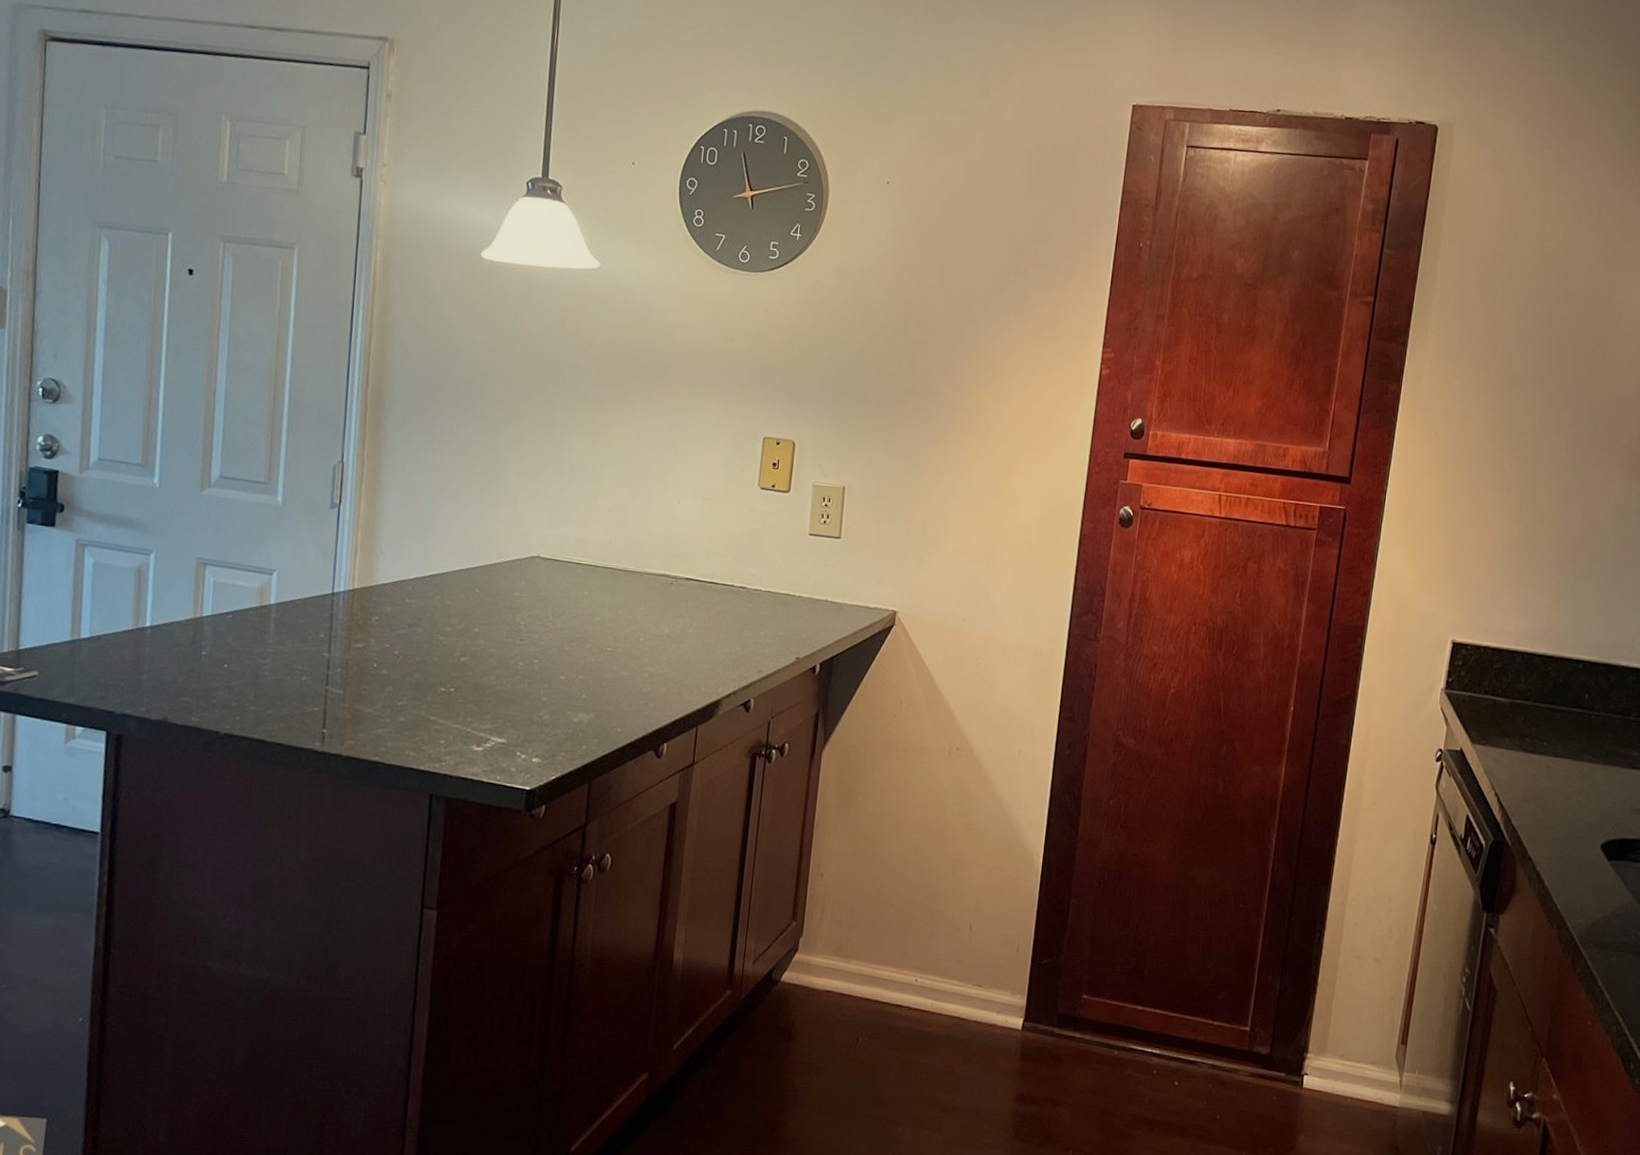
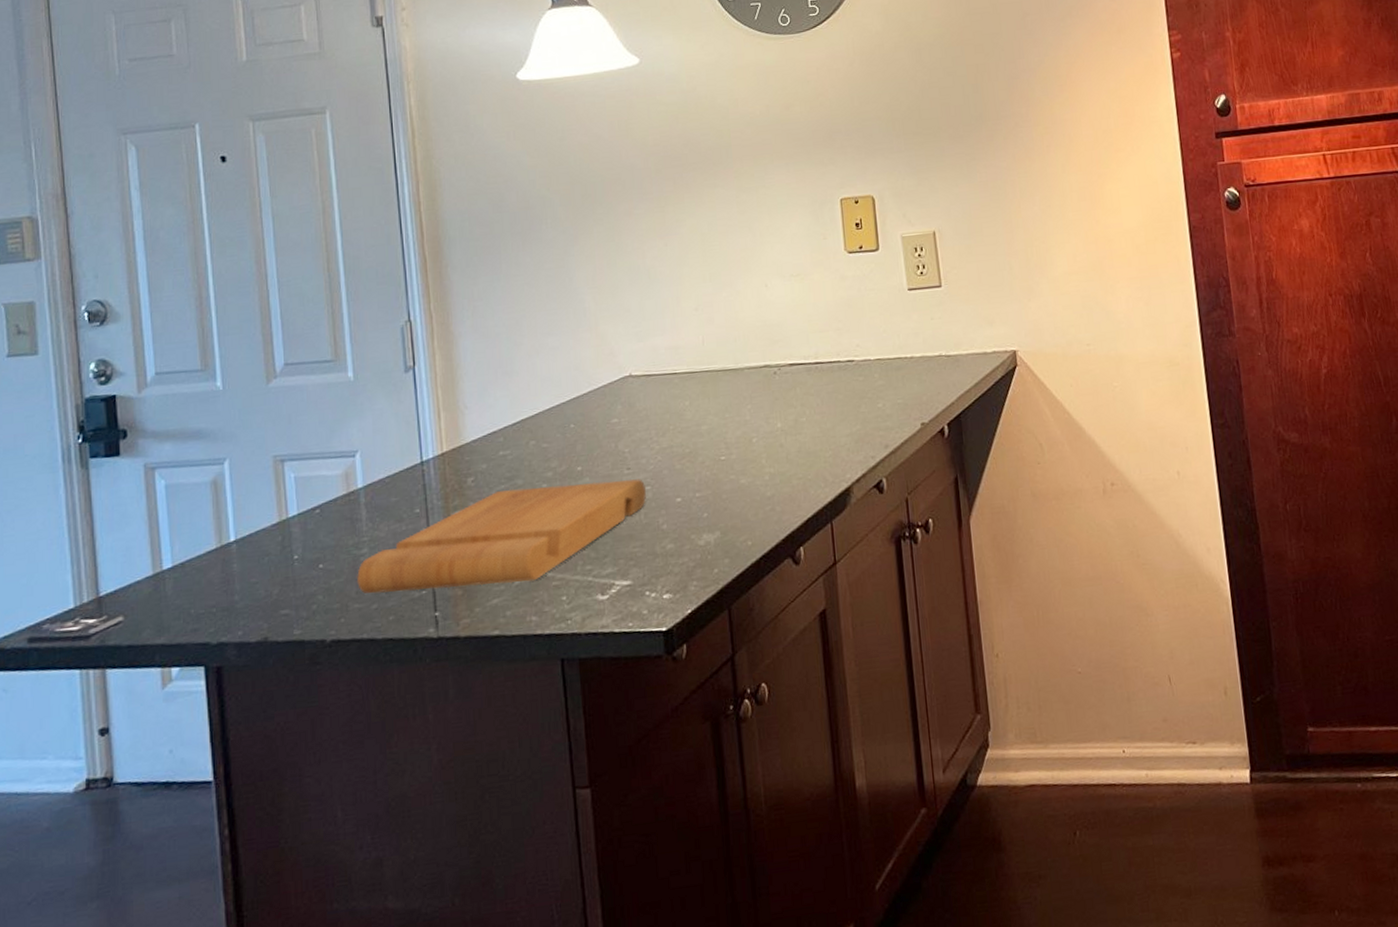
cutting board: none [256,634,534,721] -> present [357,479,646,594]

